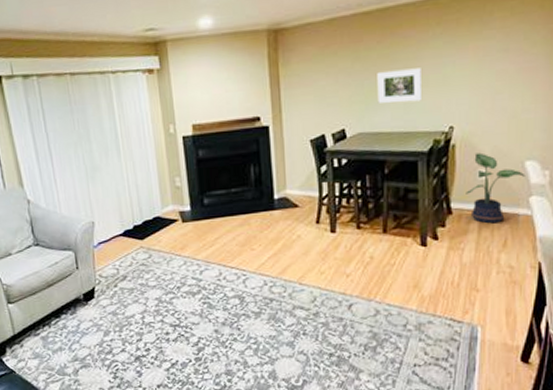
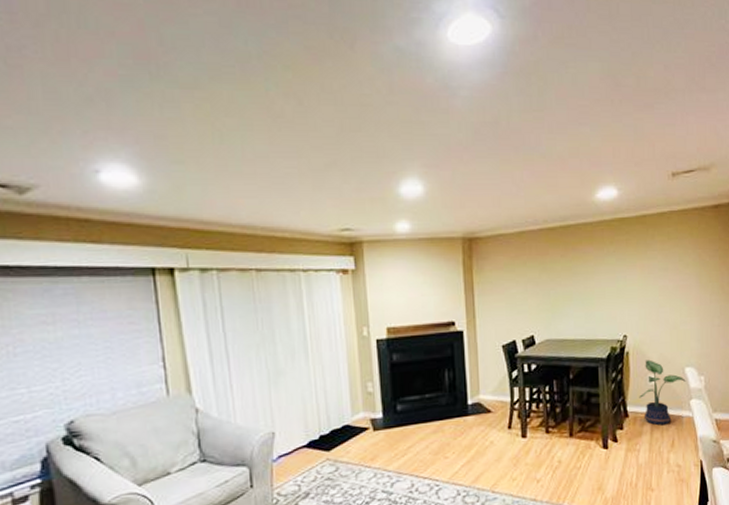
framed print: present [377,68,421,103] -> none [561,281,599,312]

